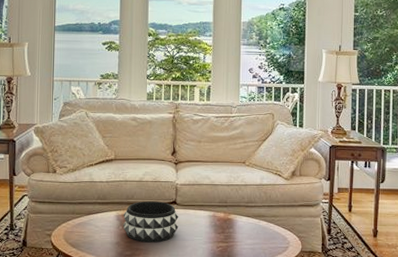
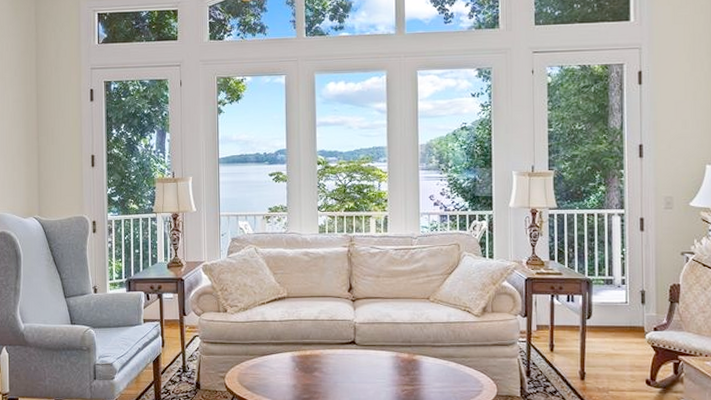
decorative bowl: present [122,201,179,243] -> none [298,341,359,385]

